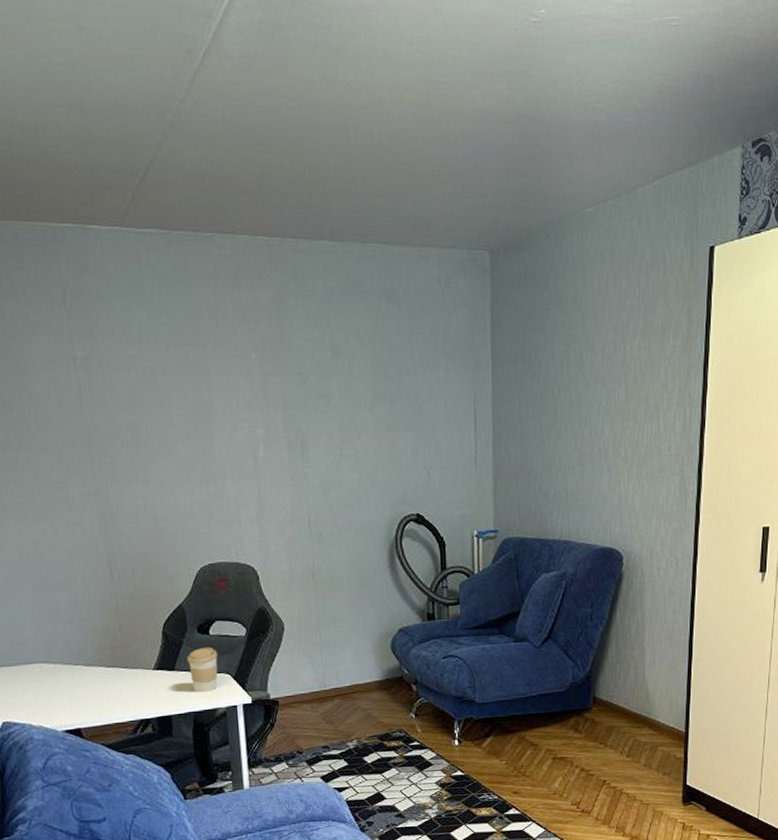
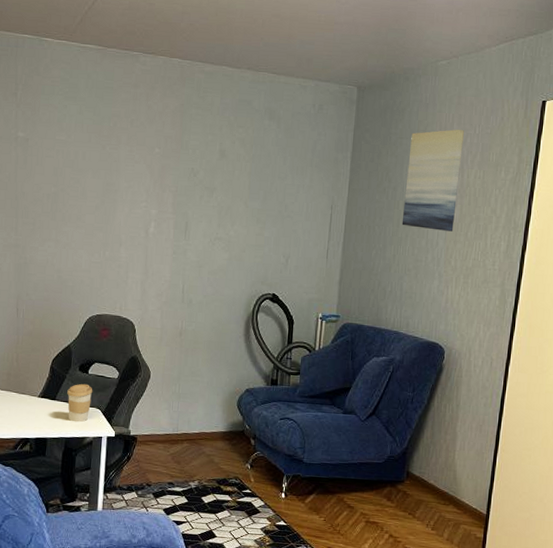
wall art: none [559,291,623,417] -> present [402,129,465,232]

